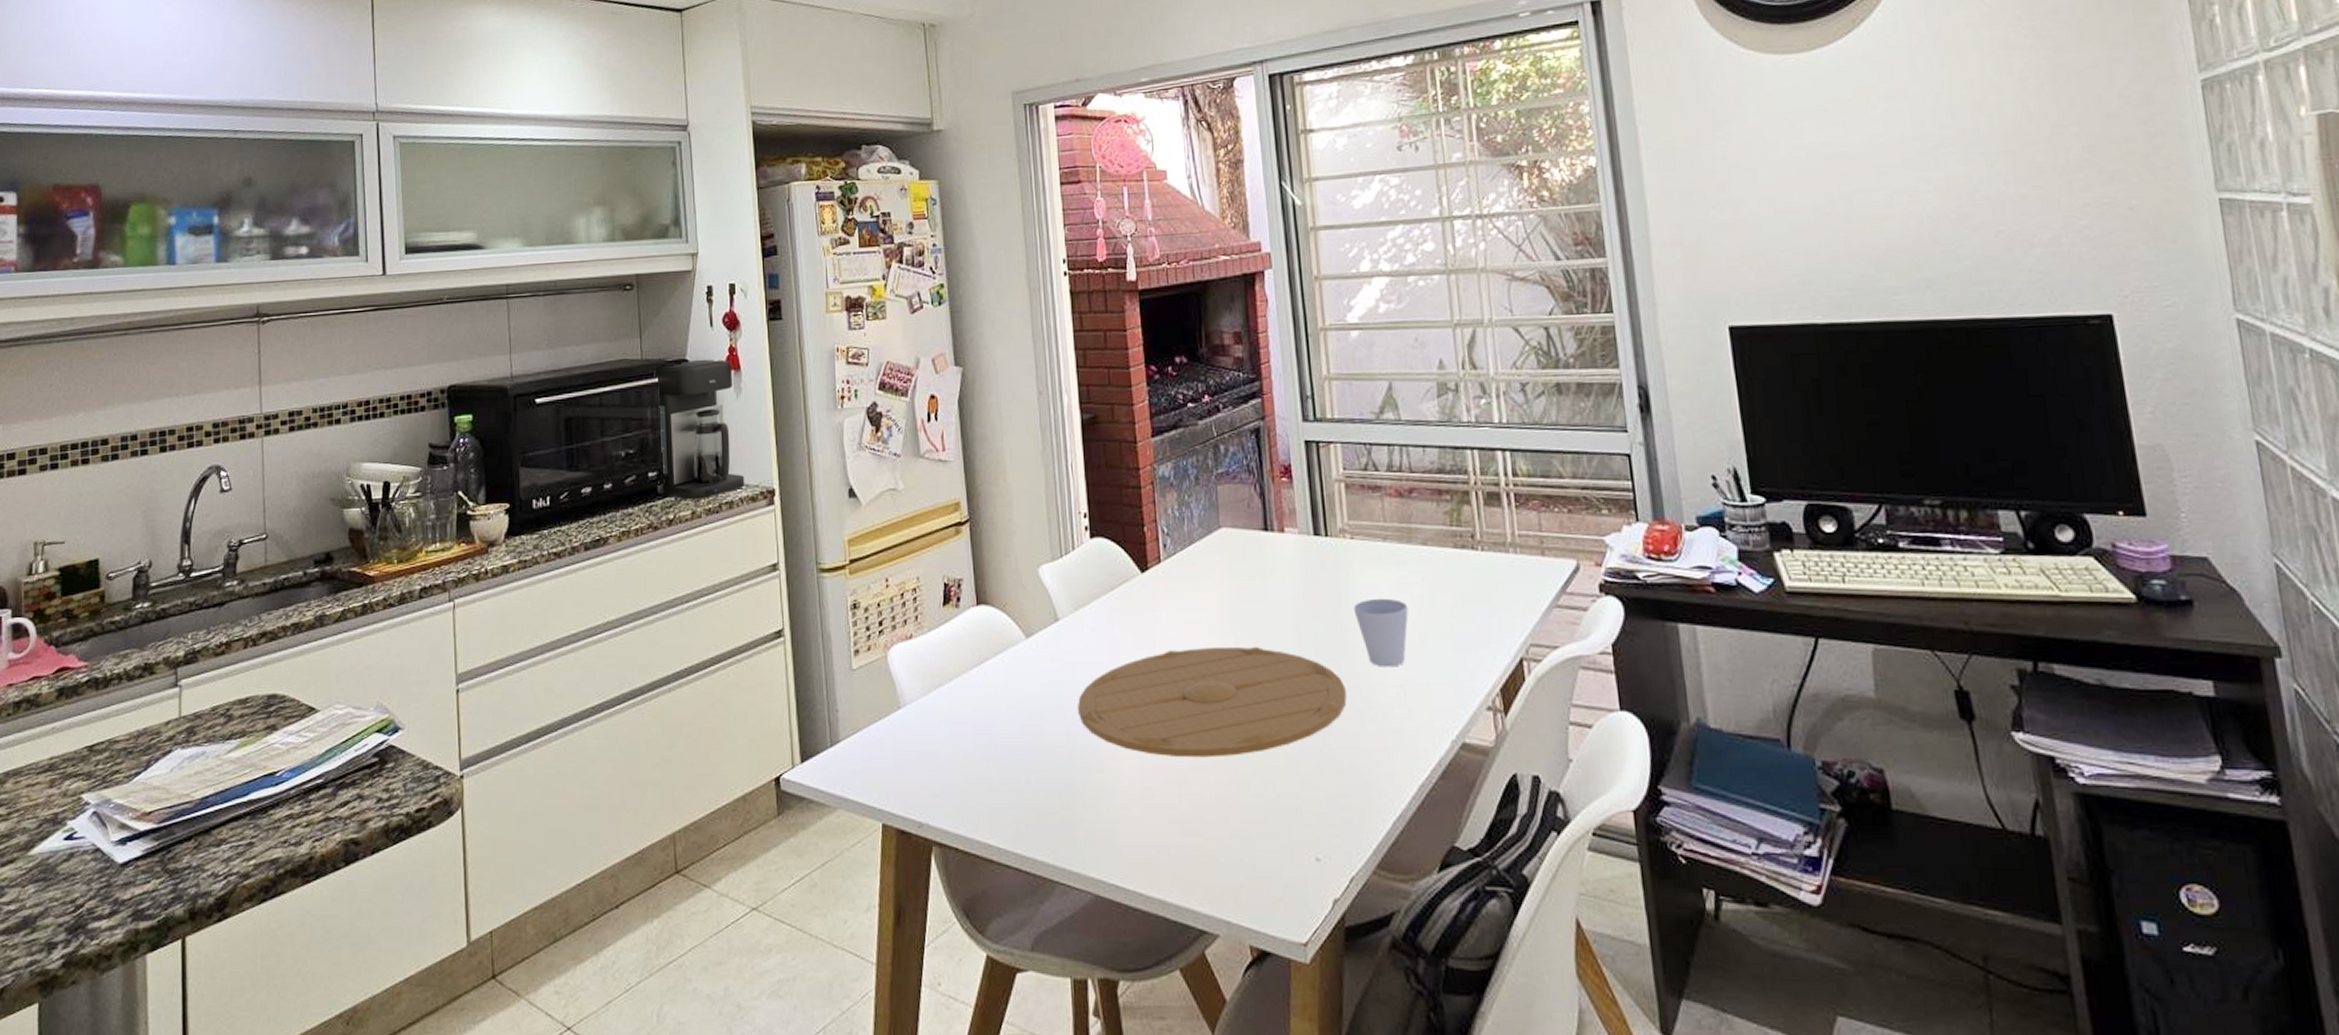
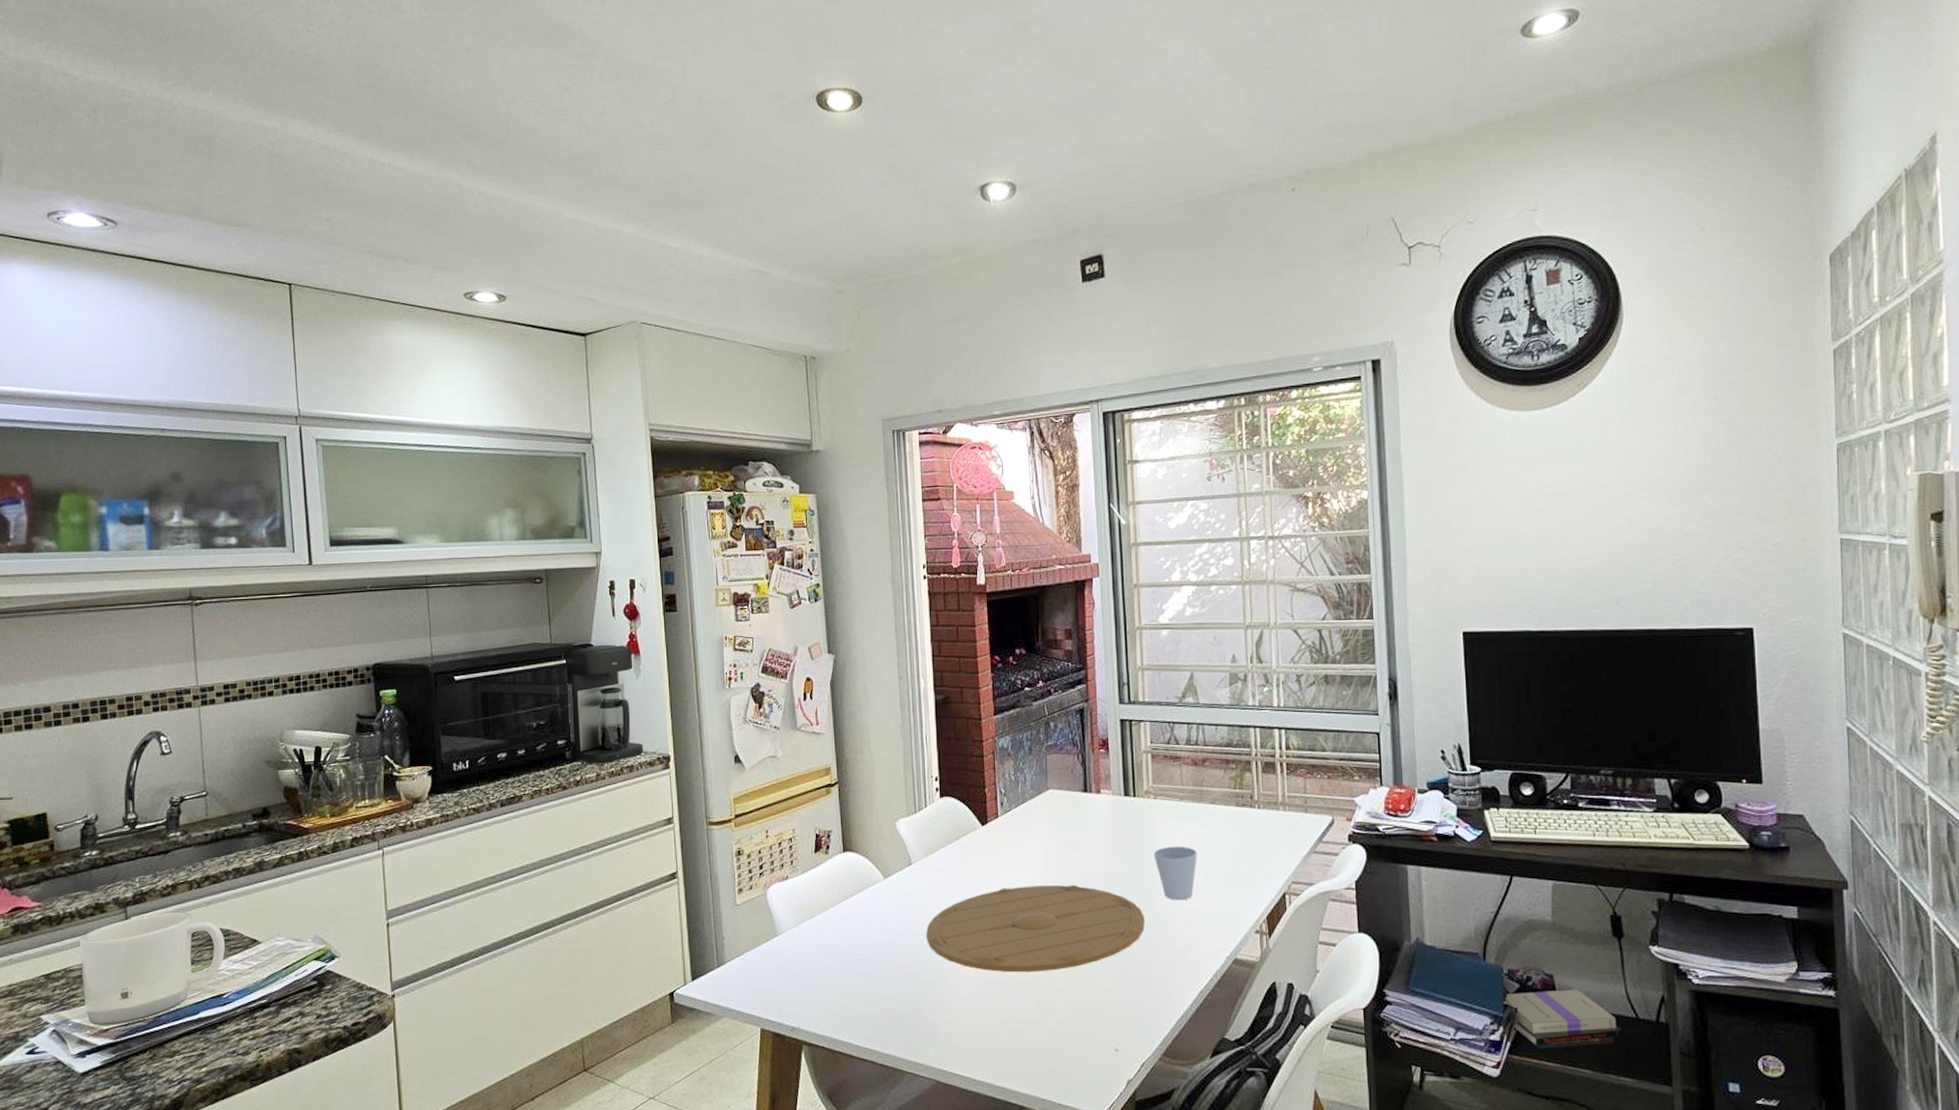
mug: none [126,673,280,807] -> present [79,911,225,1025]
books: none [1821,789,1987,869] -> present [1505,989,1624,1049]

